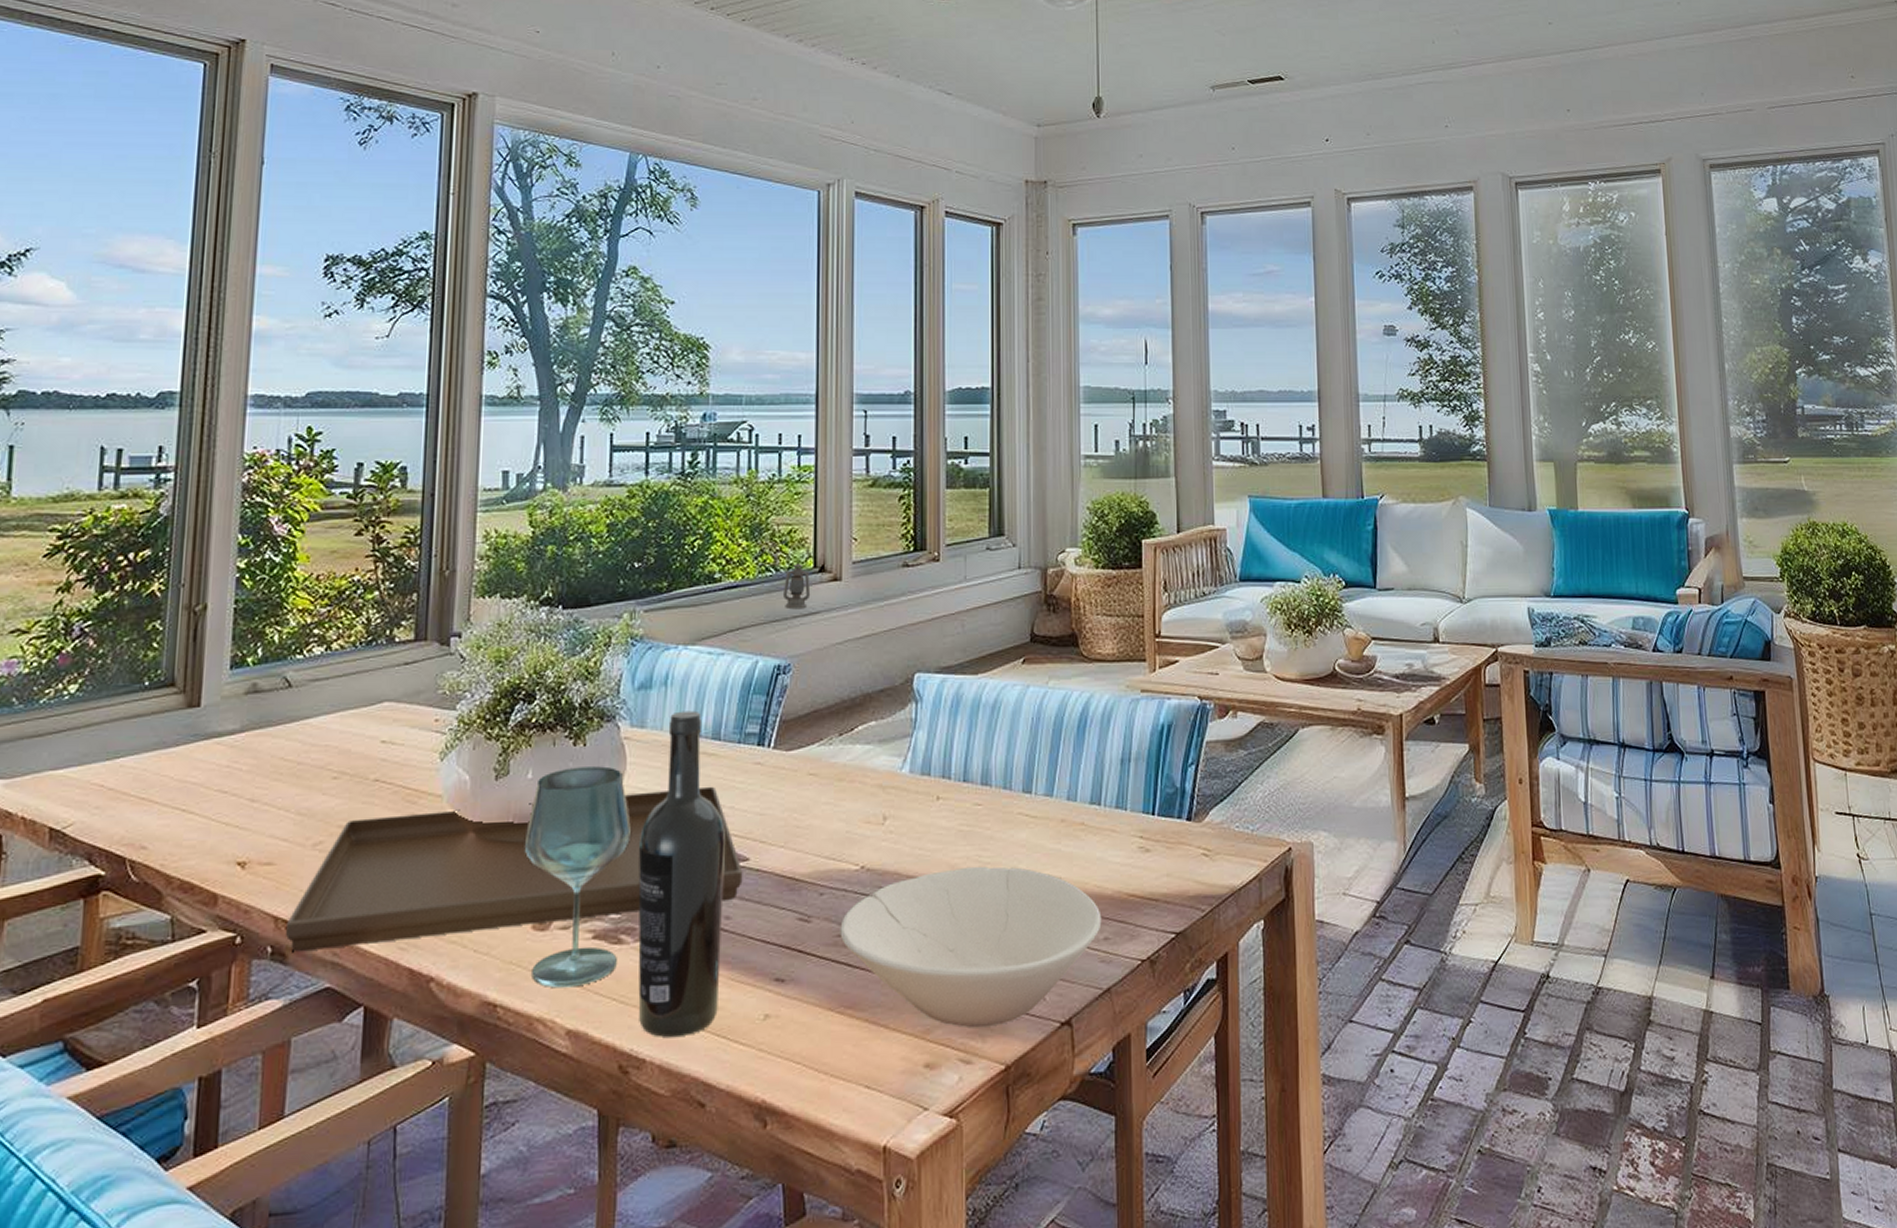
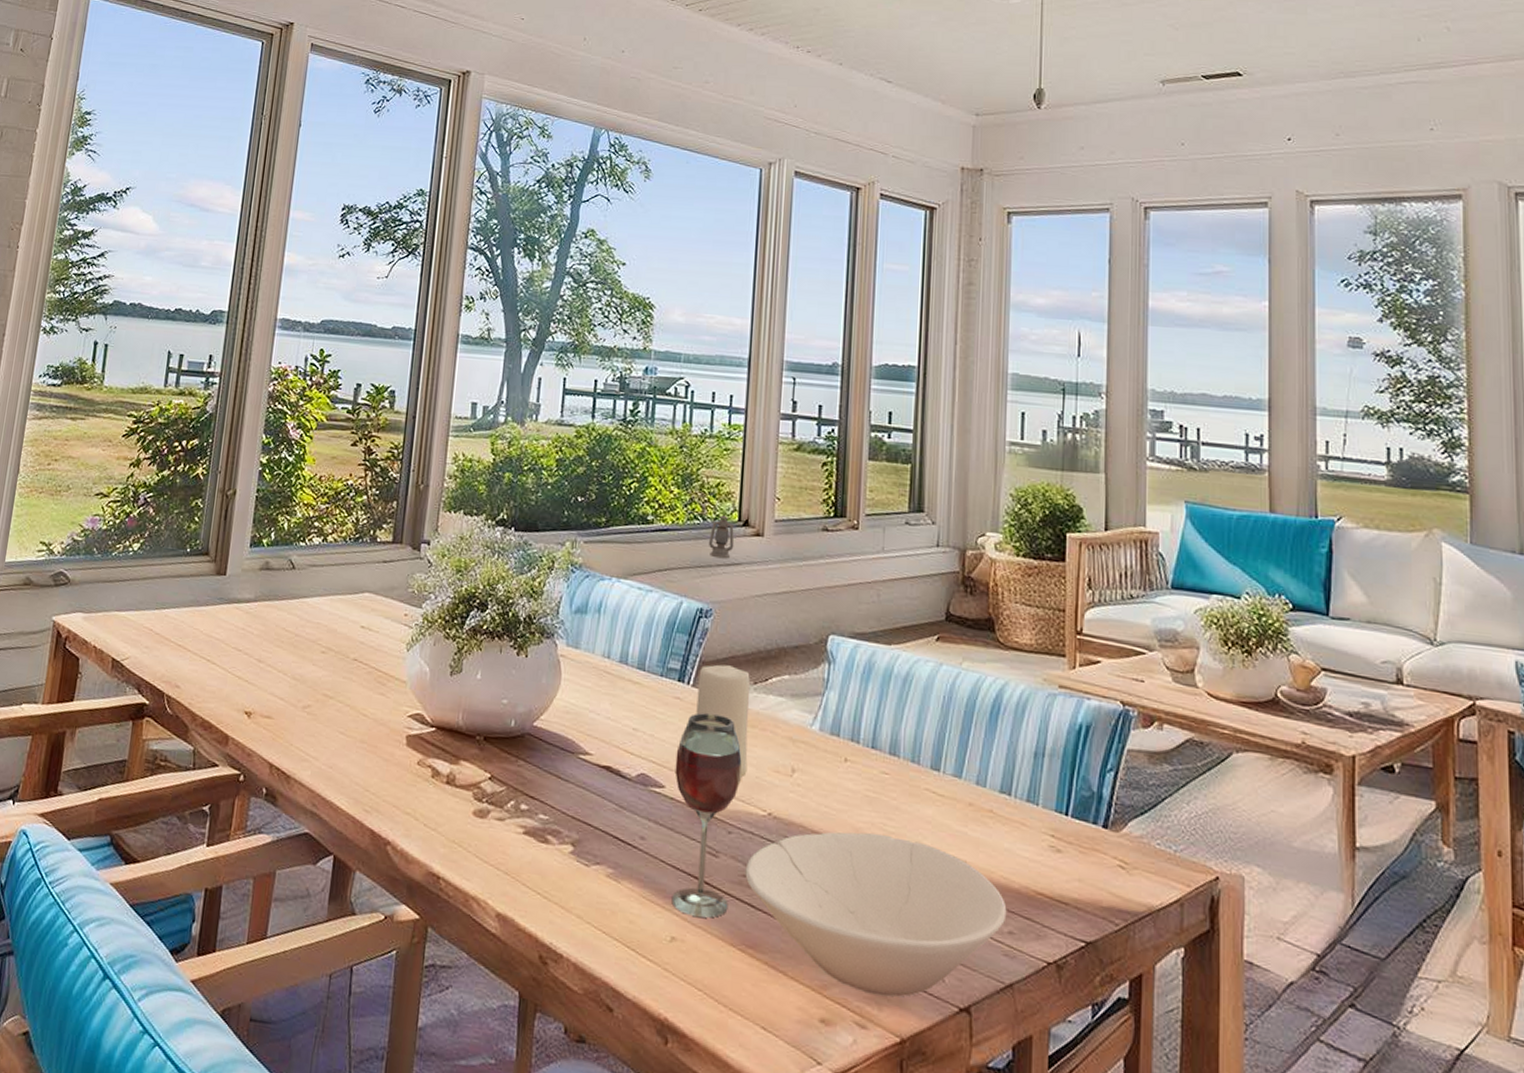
serving tray: present [286,786,743,952] -> none [278,691,659,823]
wine glass: present [524,766,632,988] -> none [470,675,563,875]
wine bottle: present [638,710,726,1037] -> none [559,638,645,941]
wineglass: none [759,774,831,988] -> present [671,713,742,918]
candle: none [779,720,837,835] -> present [696,664,750,778]

